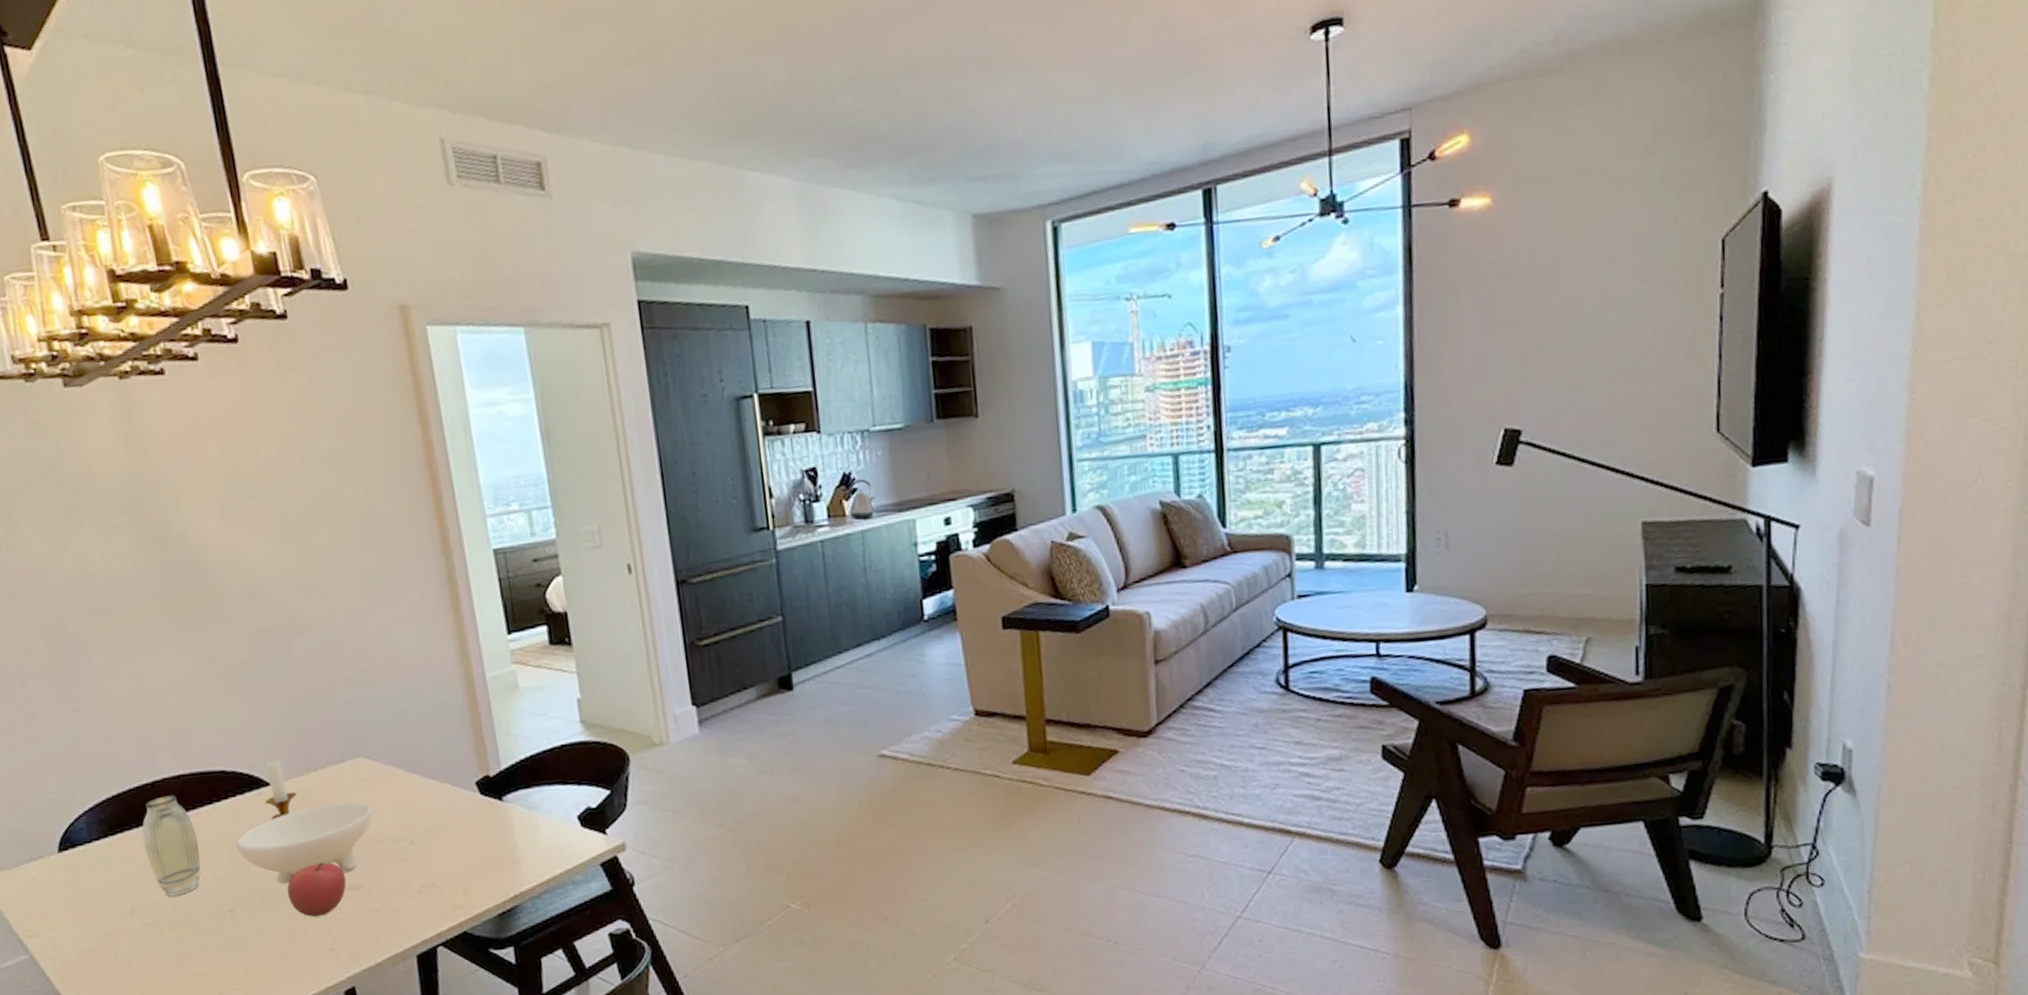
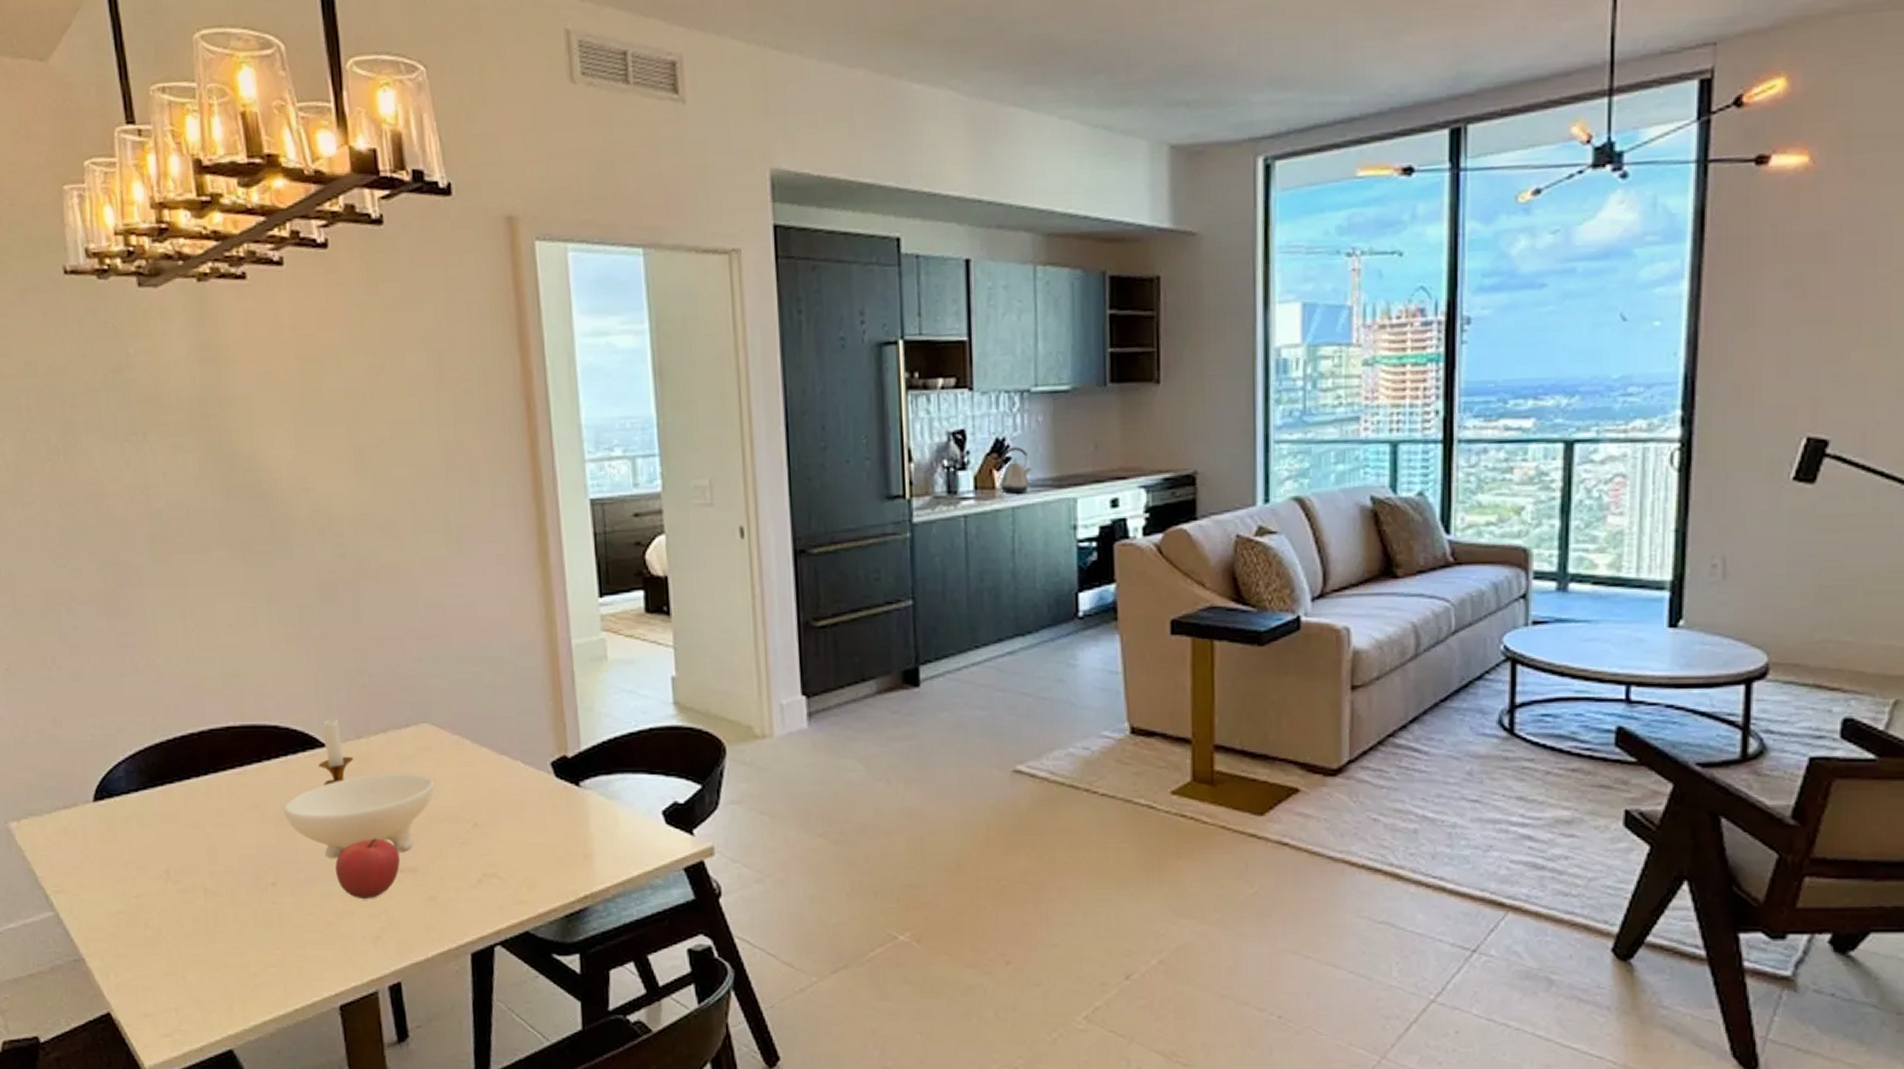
vase: present [142,795,201,897] -> none [184,748,244,861]

